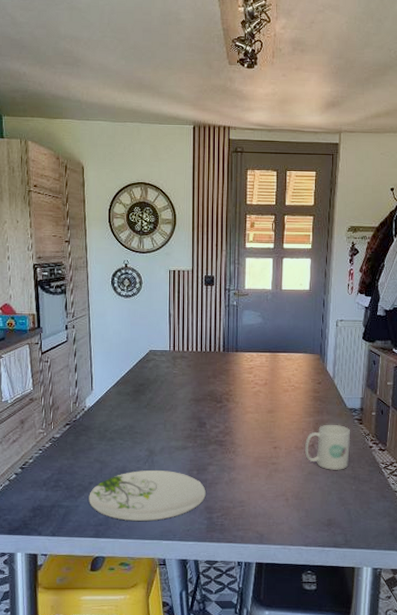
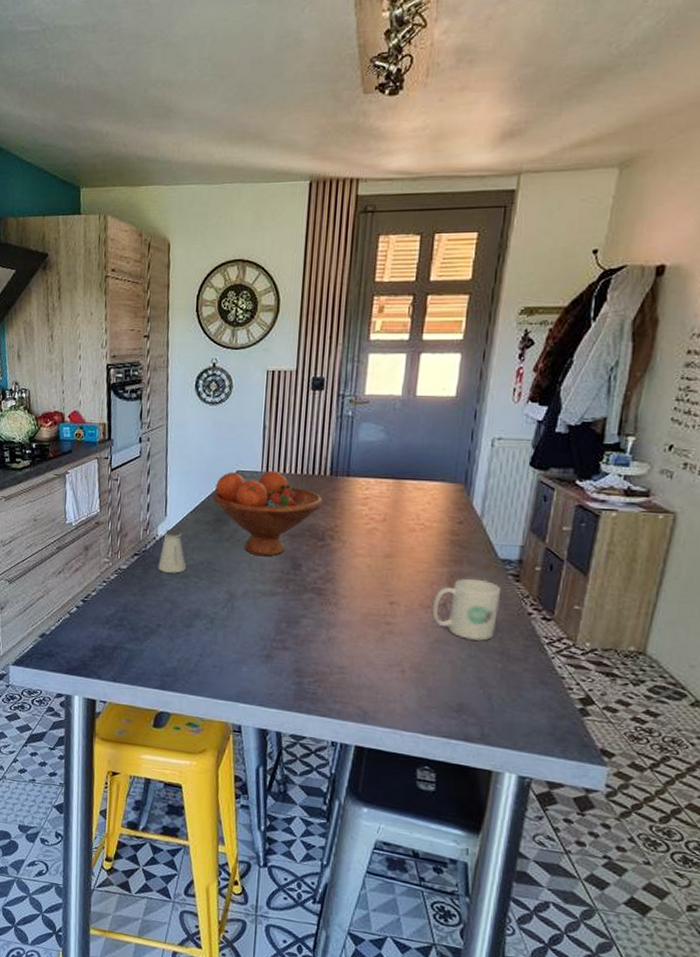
saltshaker: none [87,400,113,438] -> present [158,529,187,573]
plate: present [89,469,207,522] -> none [155,616,298,679]
fruit bowl: none [131,349,219,419] -> present [212,470,323,557]

